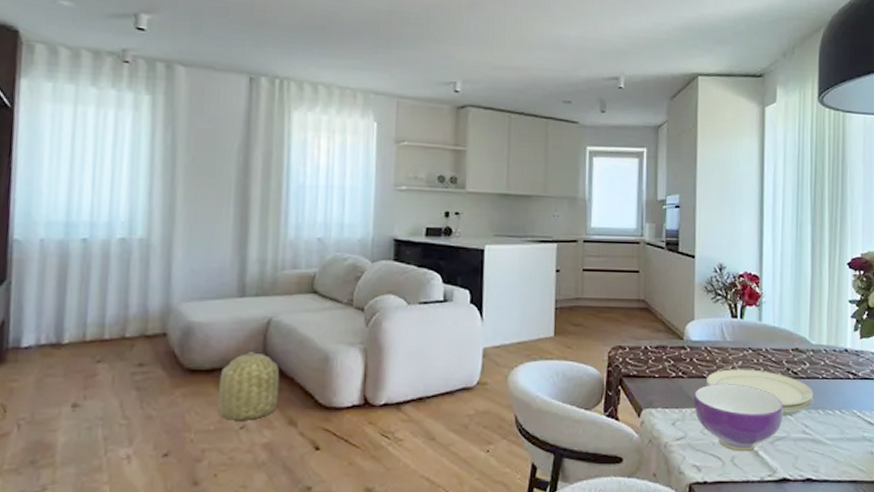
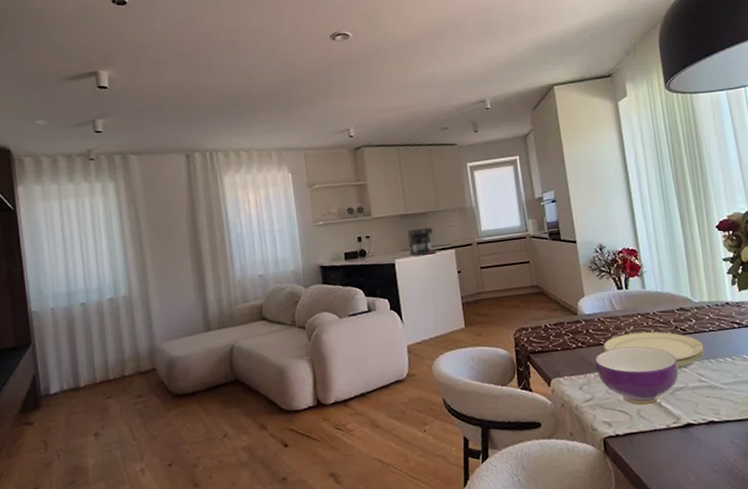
basket: present [218,352,280,420] -> none [201,374,250,431]
coffee maker: none [503,212,536,246] -> present [407,227,437,257]

